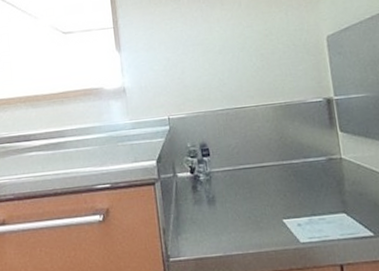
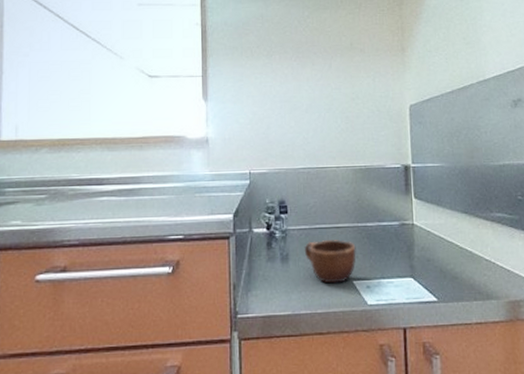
mug: none [229,179,284,224] -> present [304,240,356,284]

